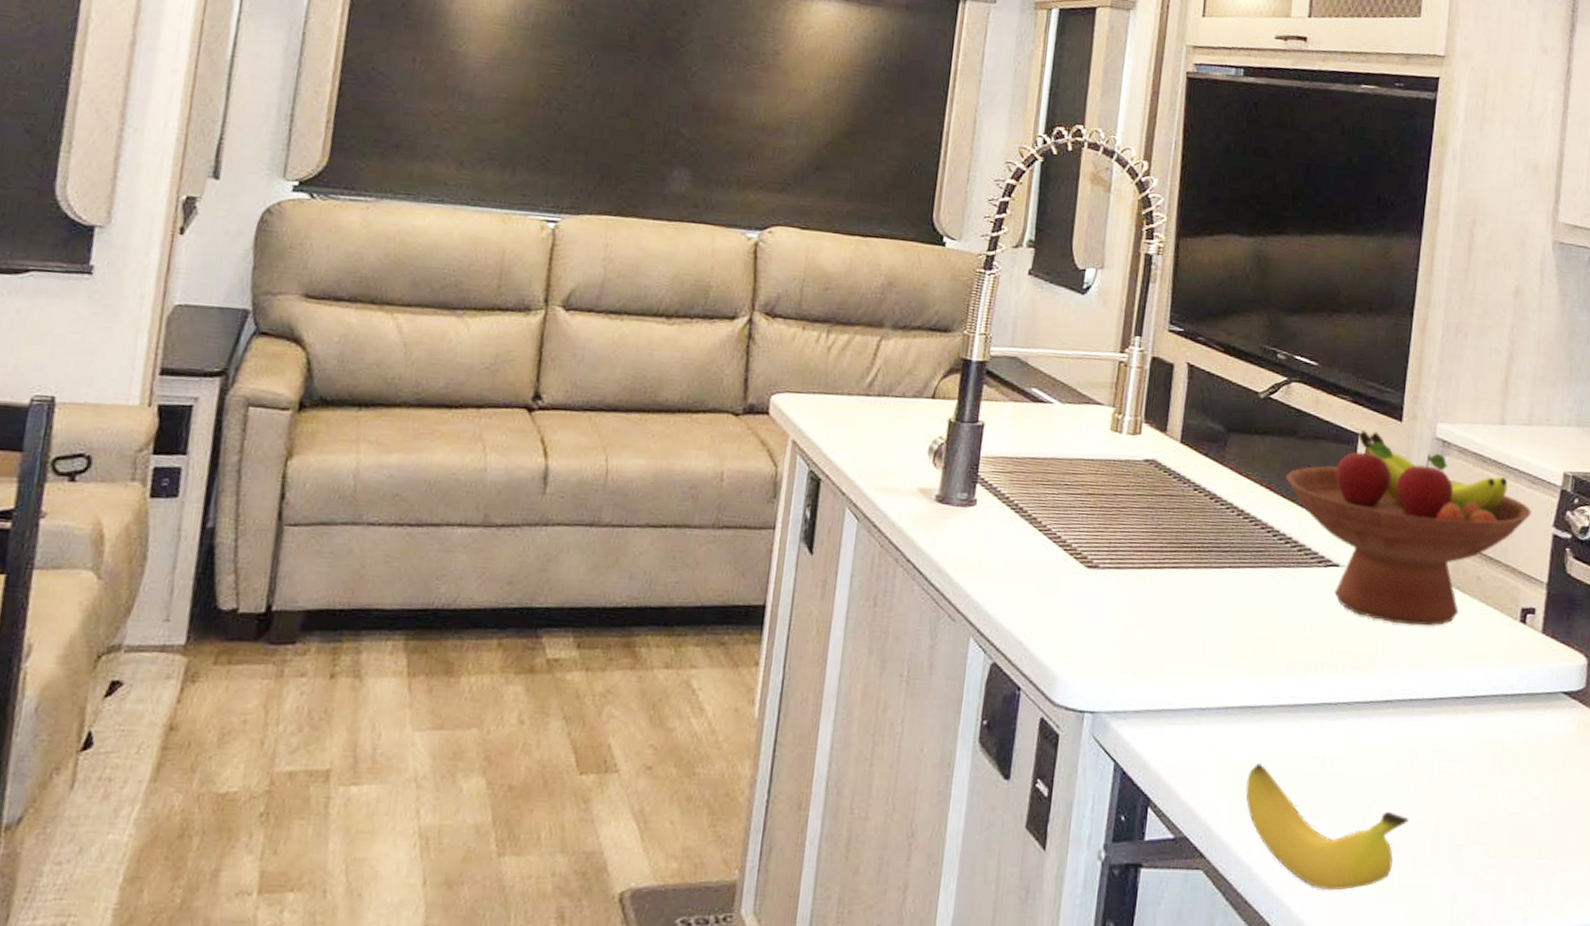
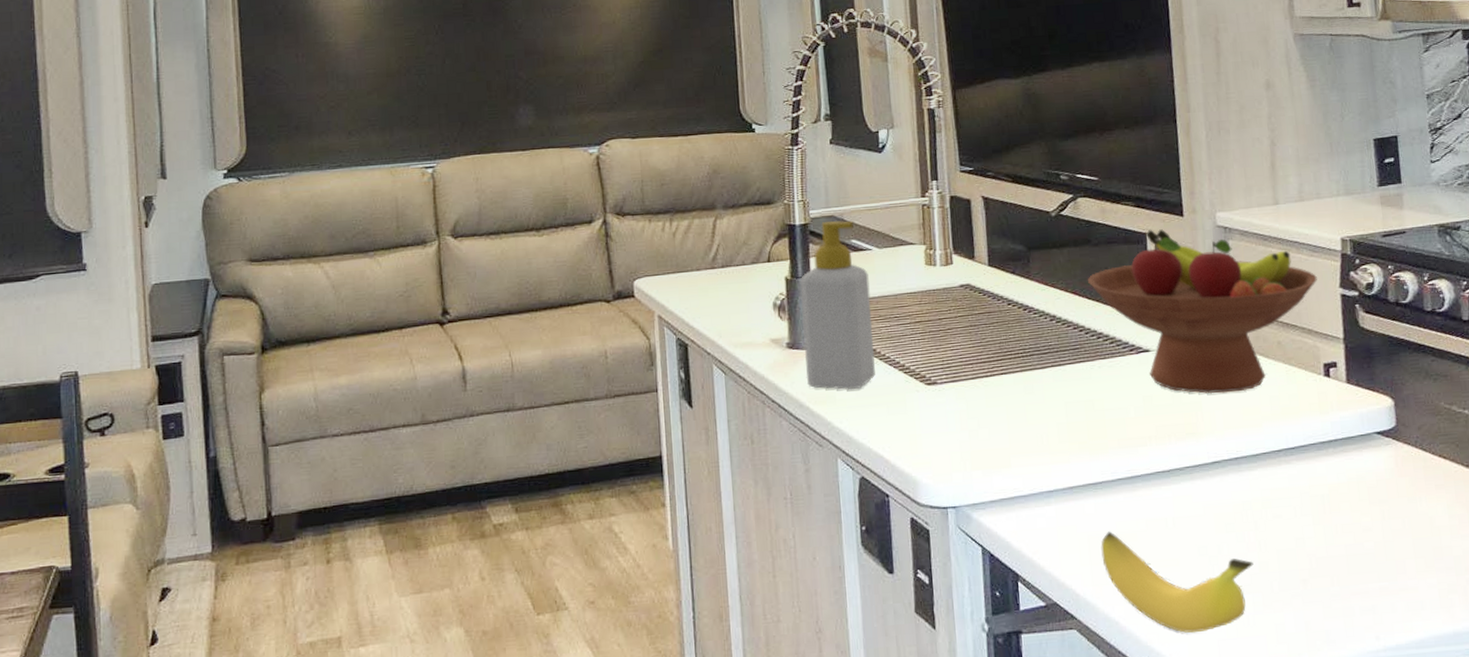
soap bottle: none [951,363,1044,561] -> present [800,221,875,390]

